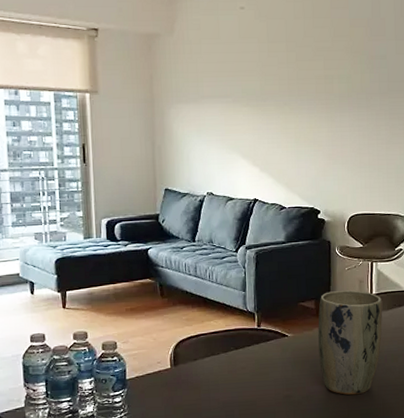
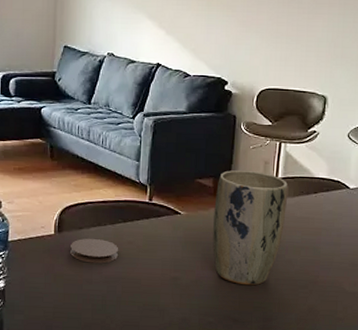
coaster: none [187,367,234,392] -> present [70,238,119,264]

